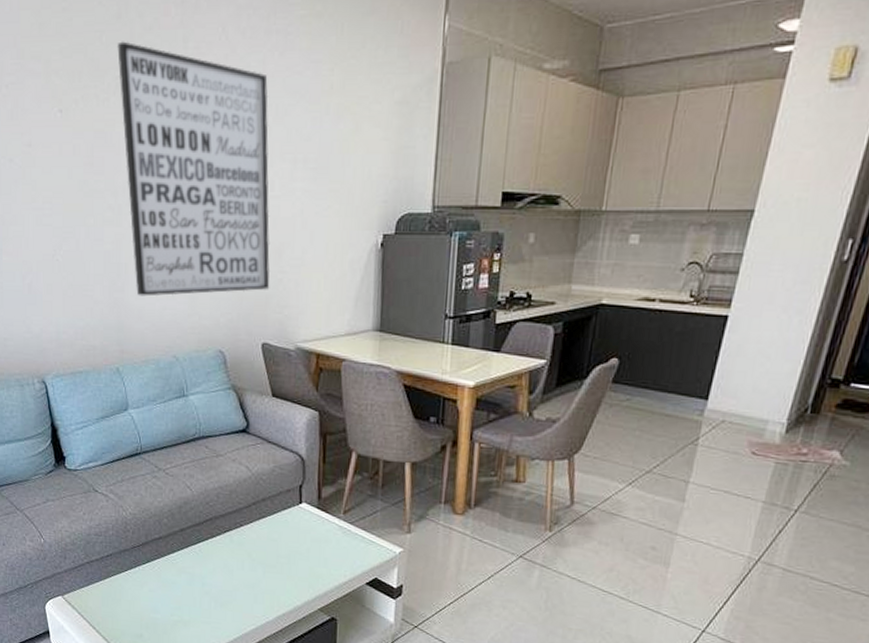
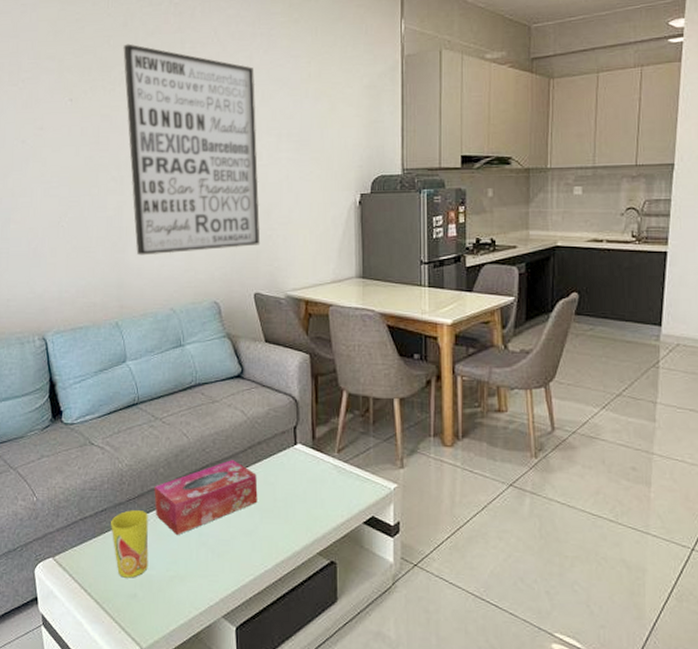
cup: none [116,557,153,620] -> present [111,510,149,578]
tissue box: none [158,515,261,584] -> present [154,460,258,536]

